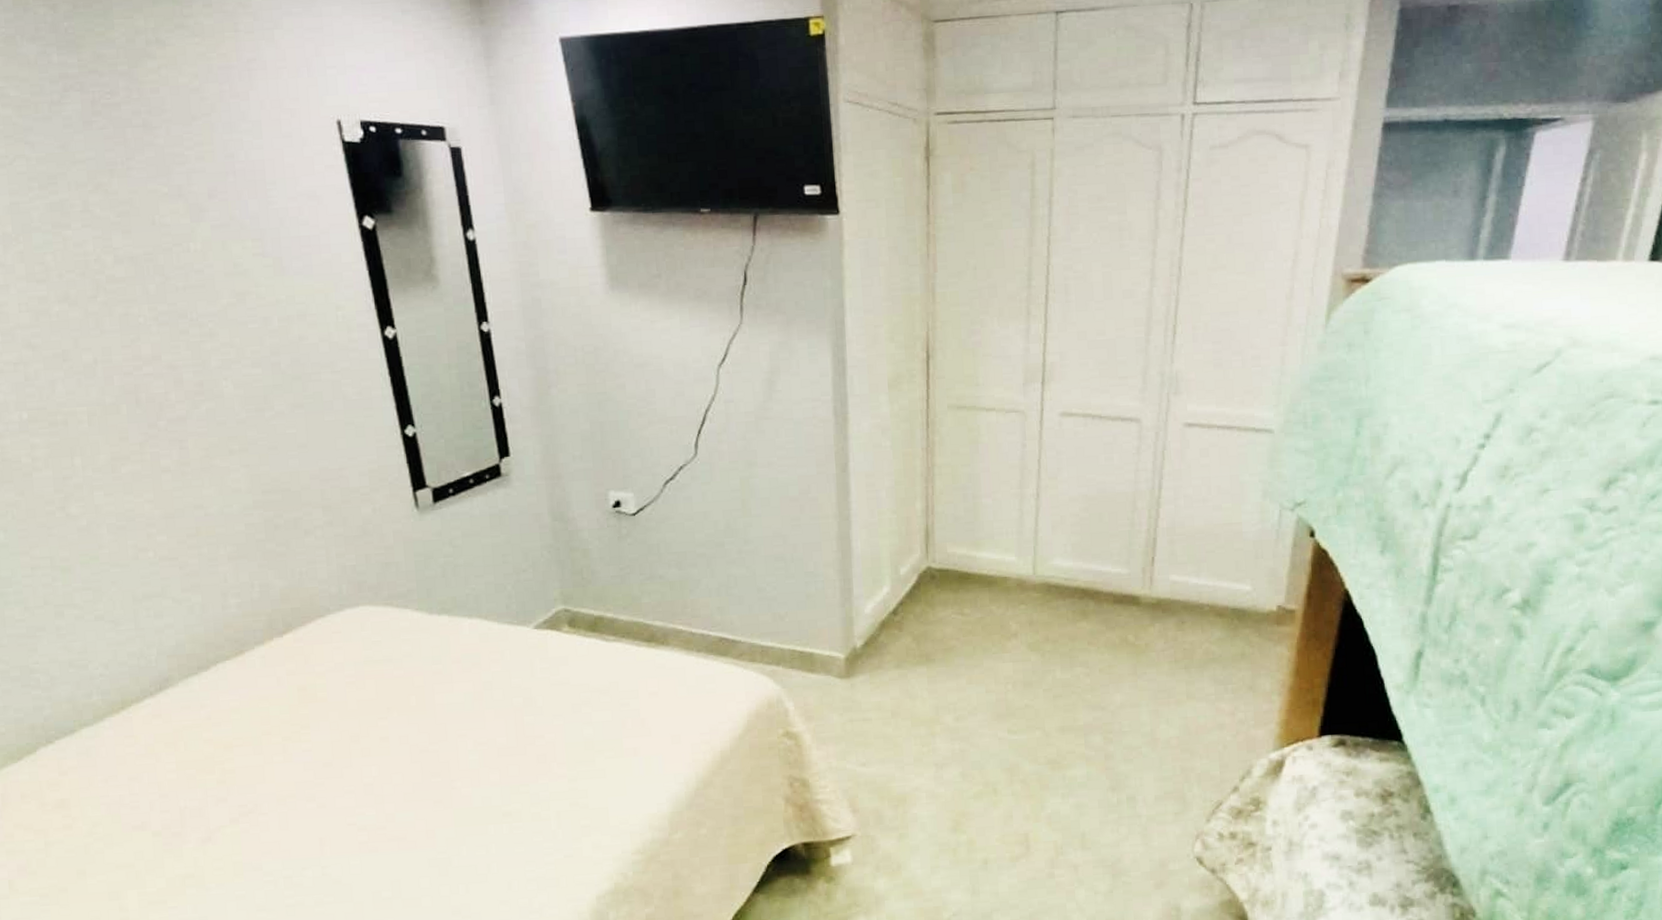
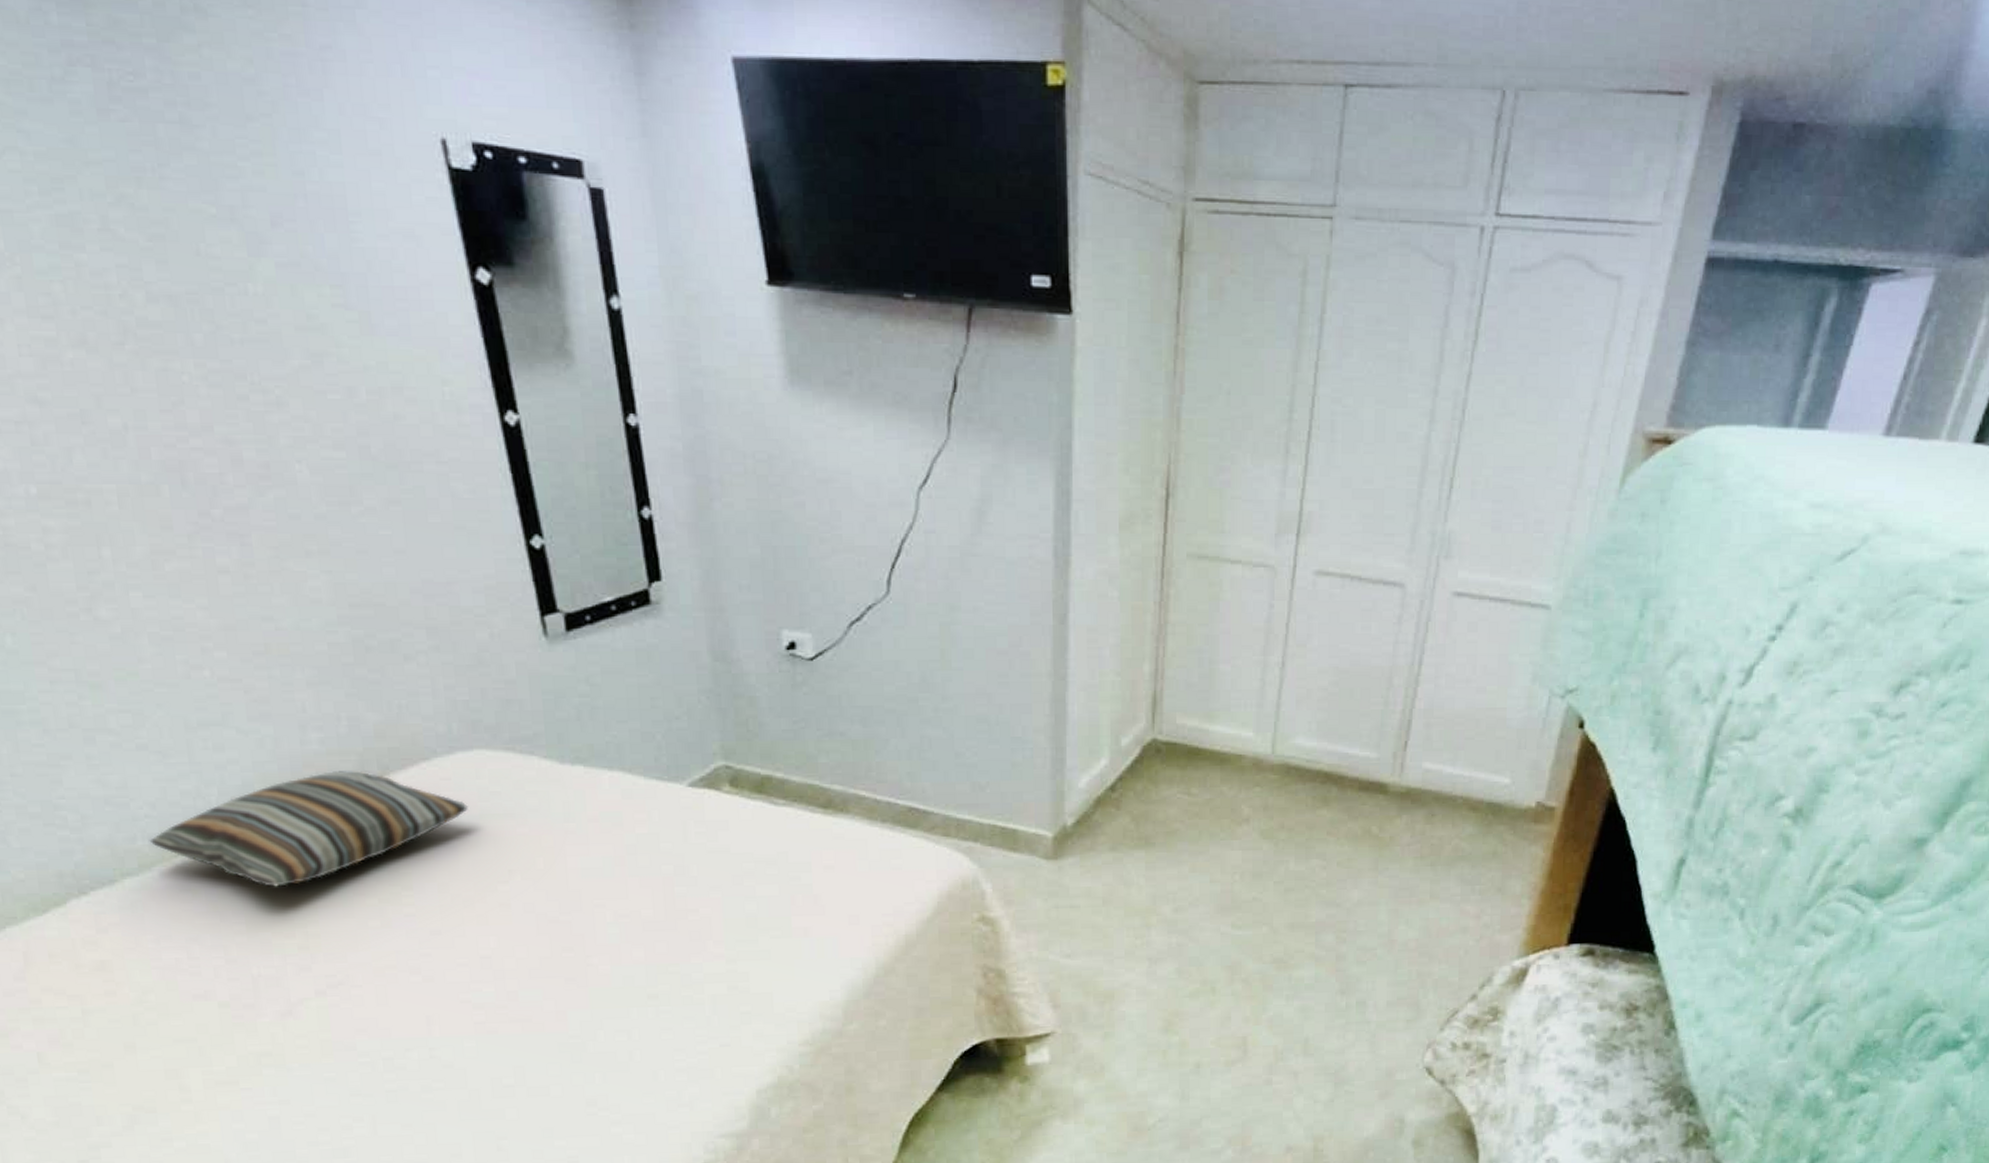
pillow: none [102,629,355,731] -> present [149,771,468,887]

